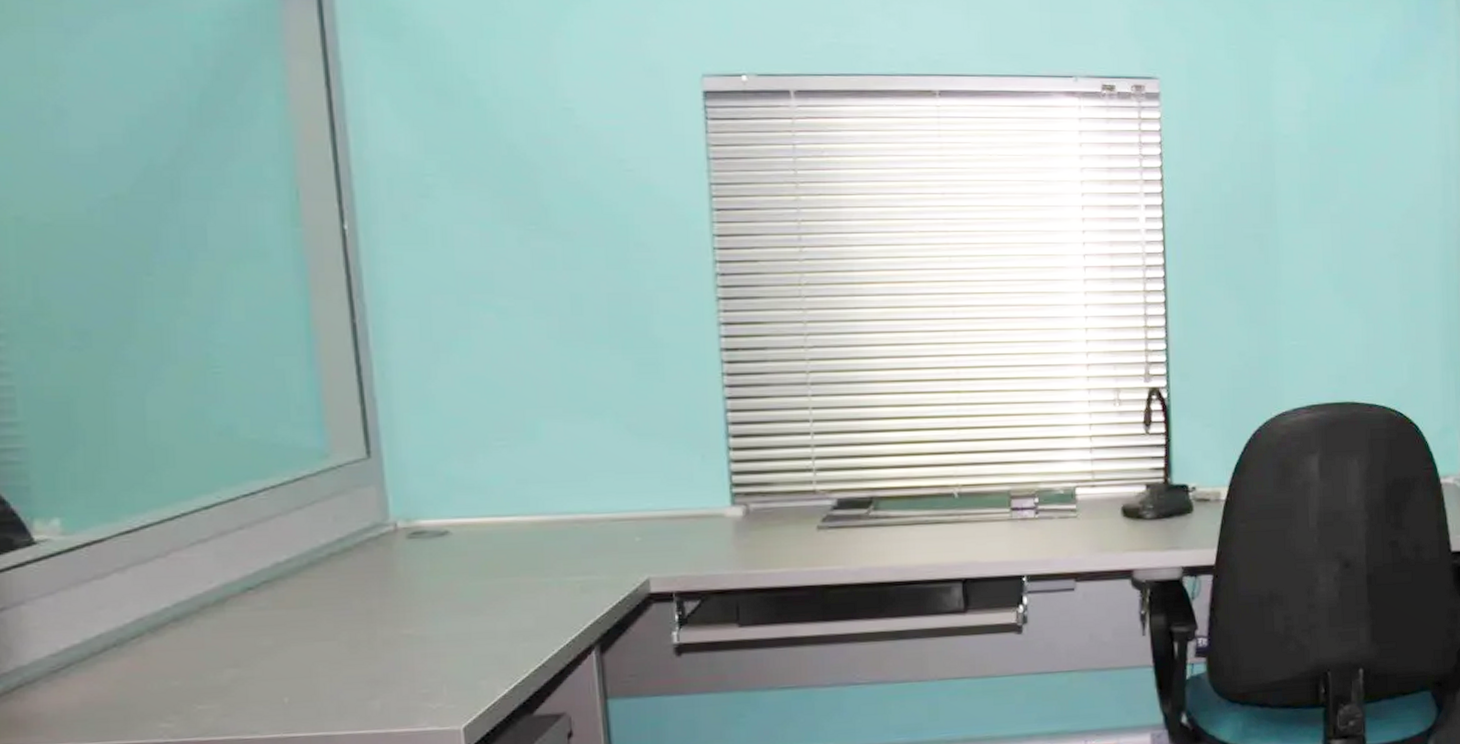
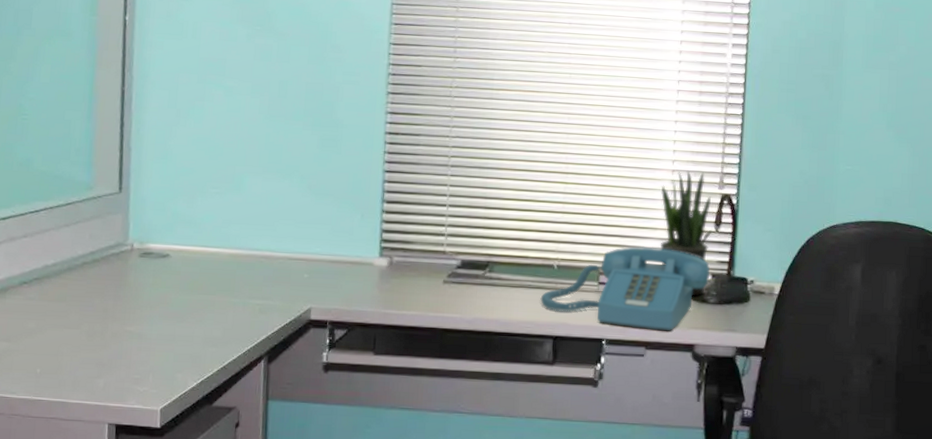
telephone: none [941,459,1143,559] -> present [540,246,710,331]
potted plant: none [1075,363,1142,513] -> present [660,170,713,296]

